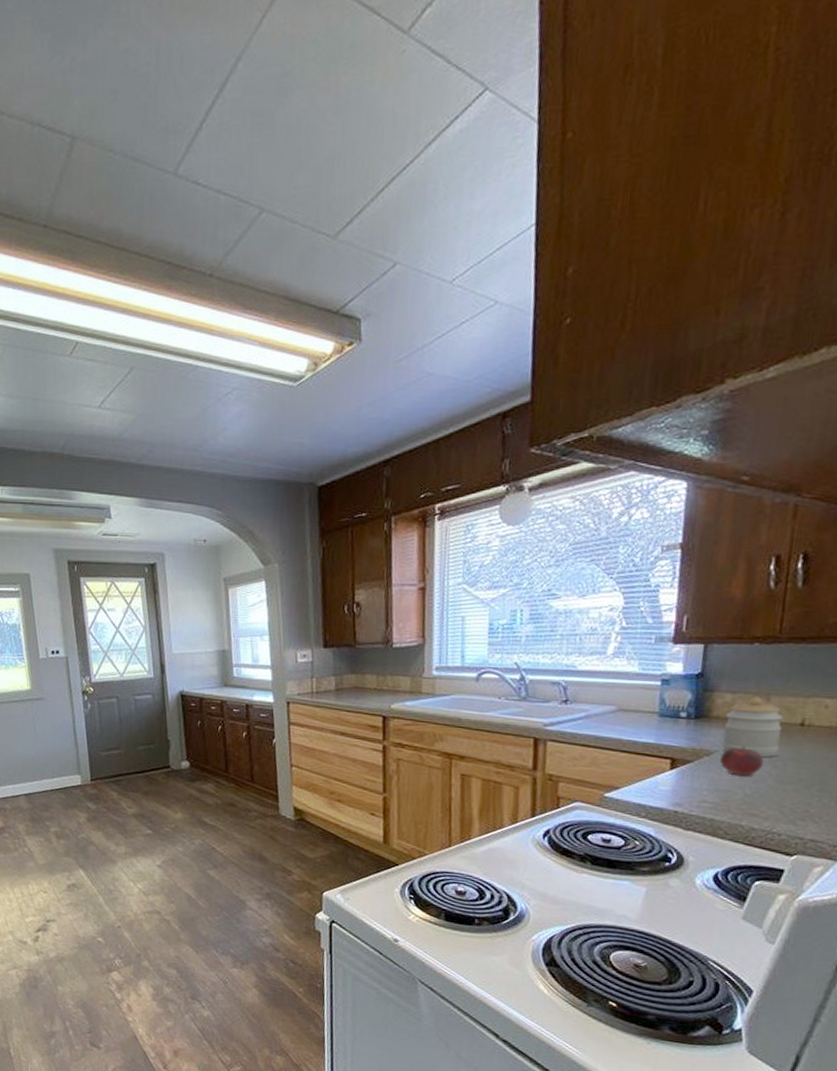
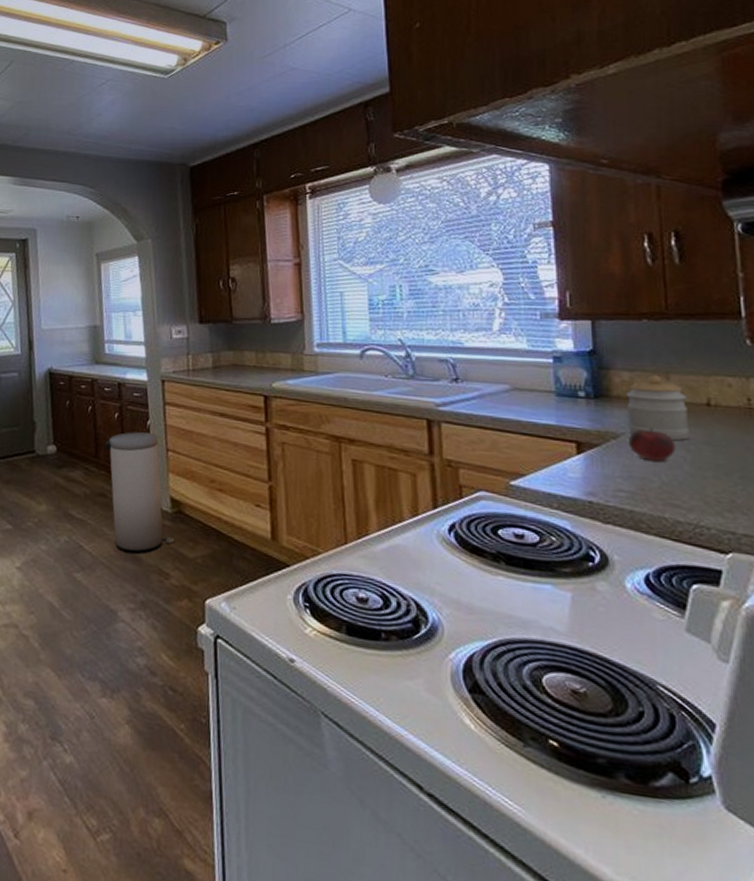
pedal bin: none [234,749,297,855] -> present [105,432,175,554]

